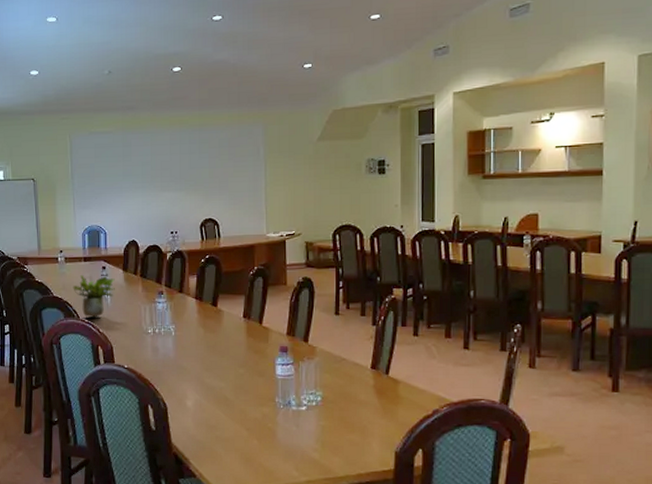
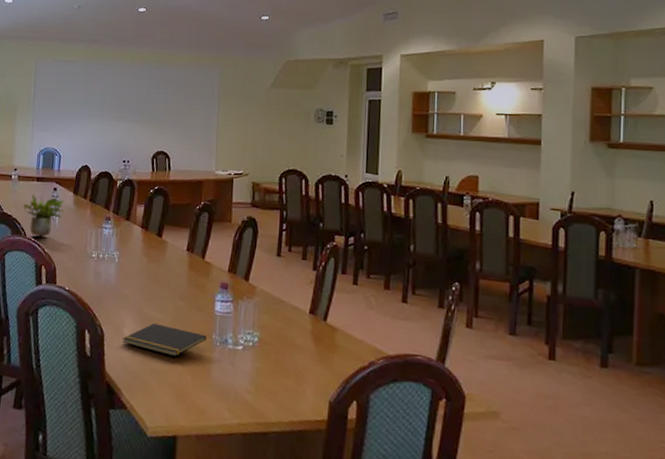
notepad: none [185,393,270,423] -> present [122,323,207,357]

